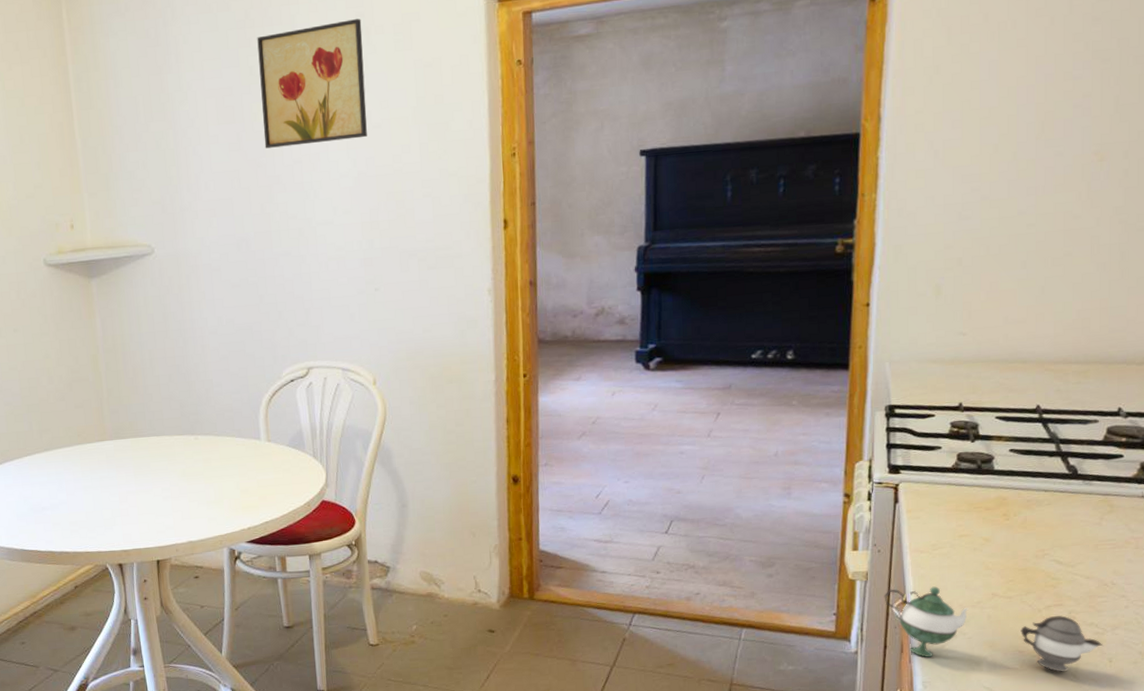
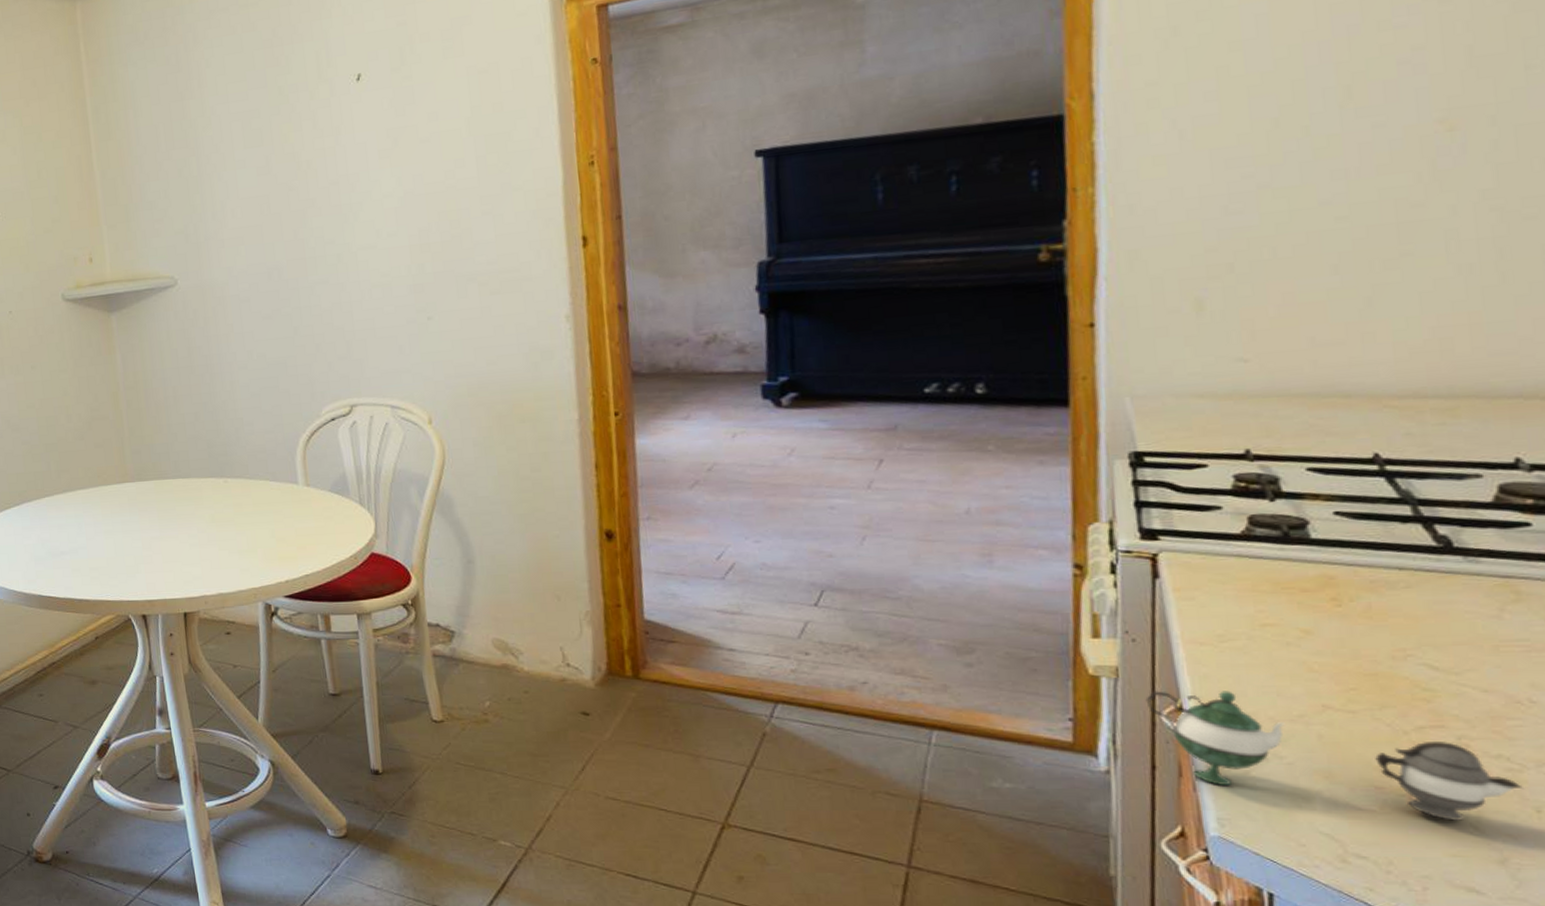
wall art: present [257,19,367,149] -> none [286,27,414,171]

